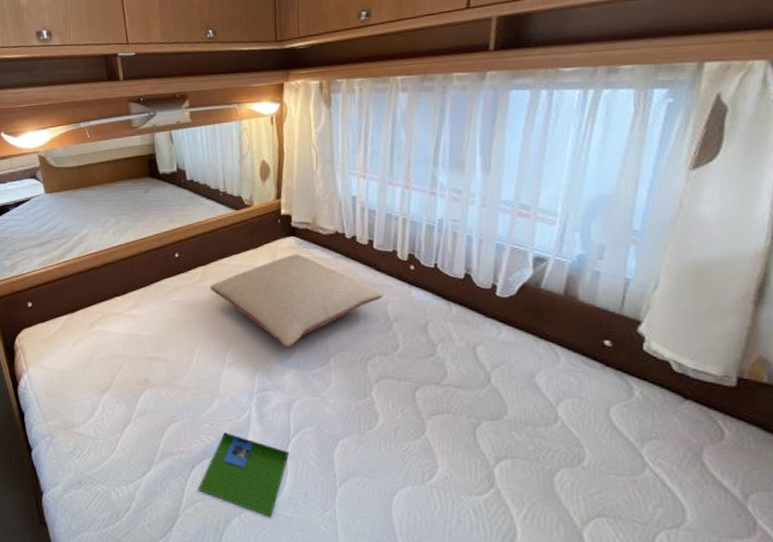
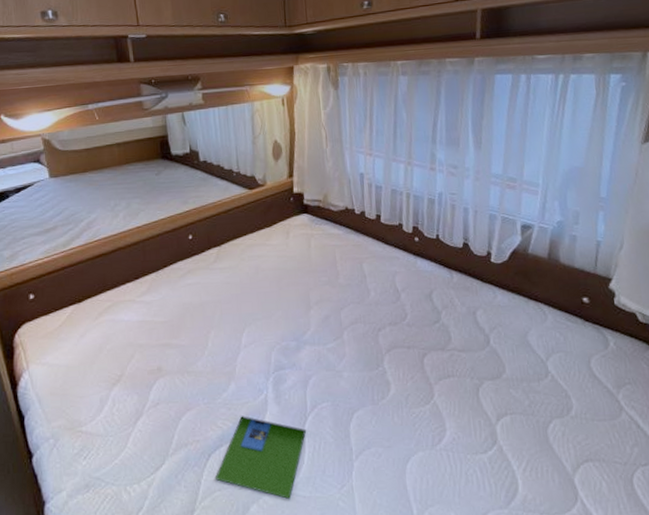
pillow: present [209,254,384,347] -> none [224,230,392,324]

